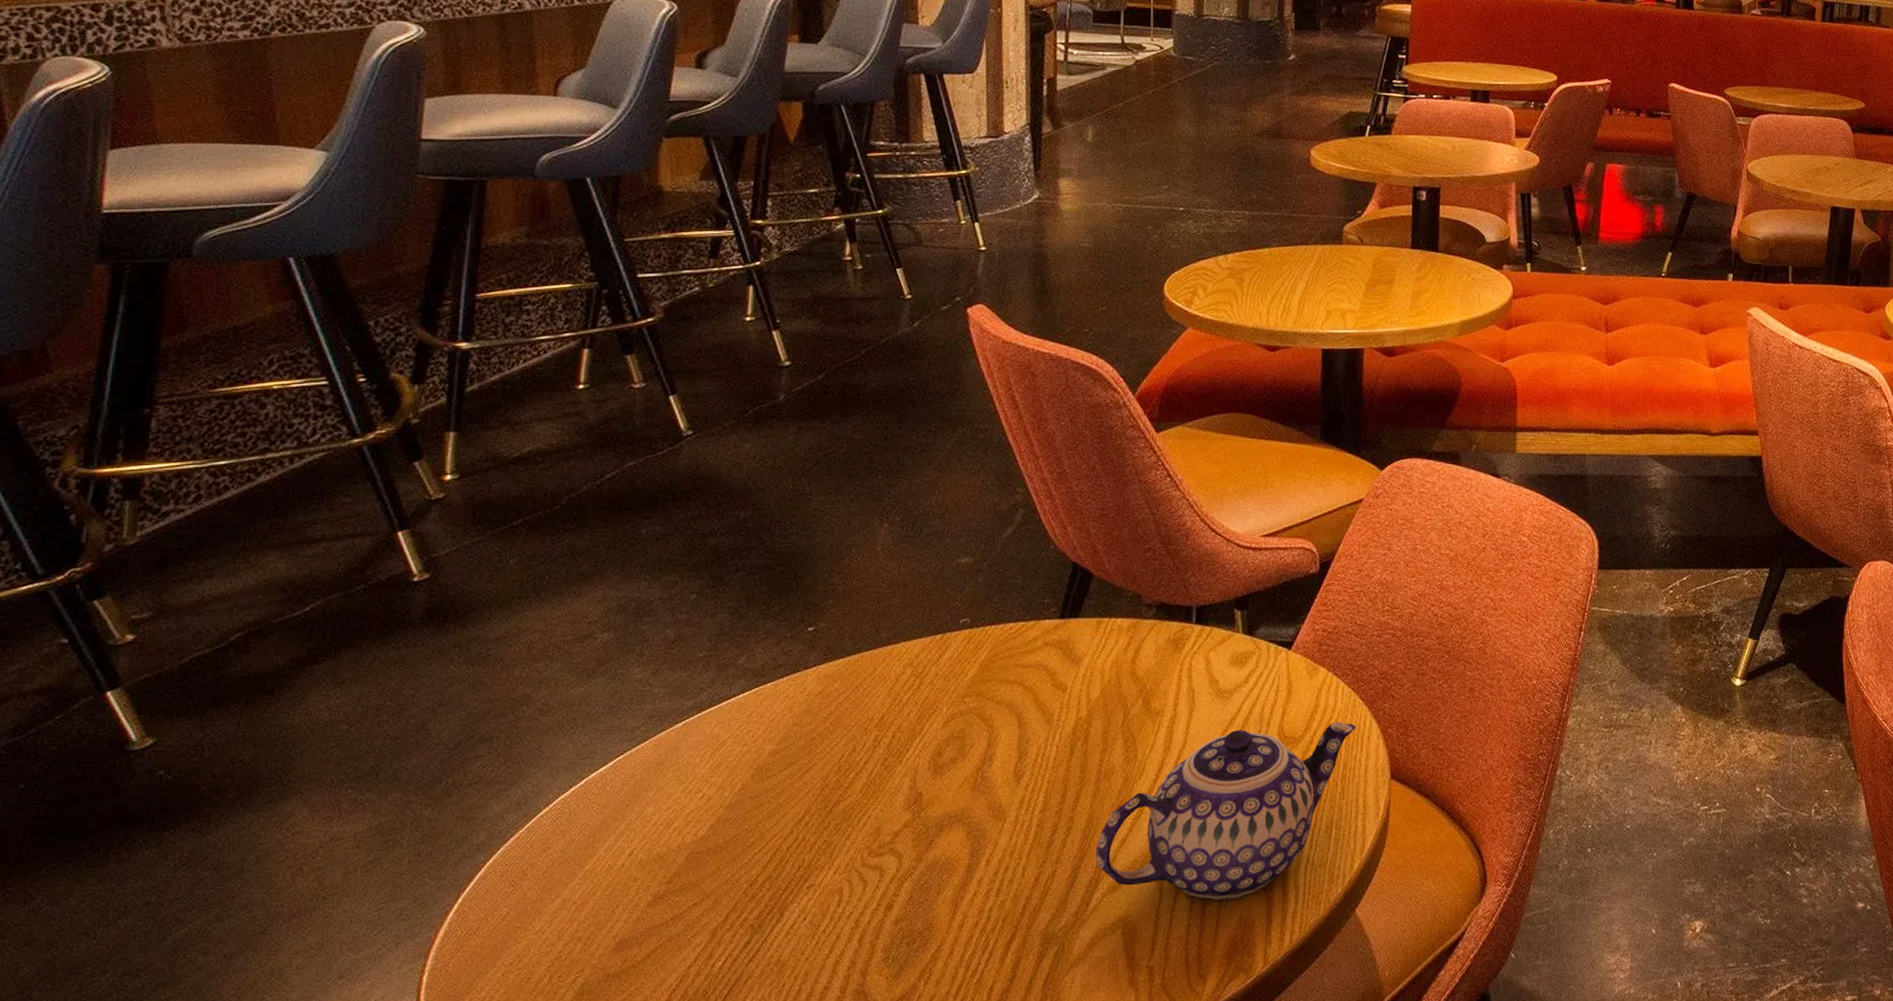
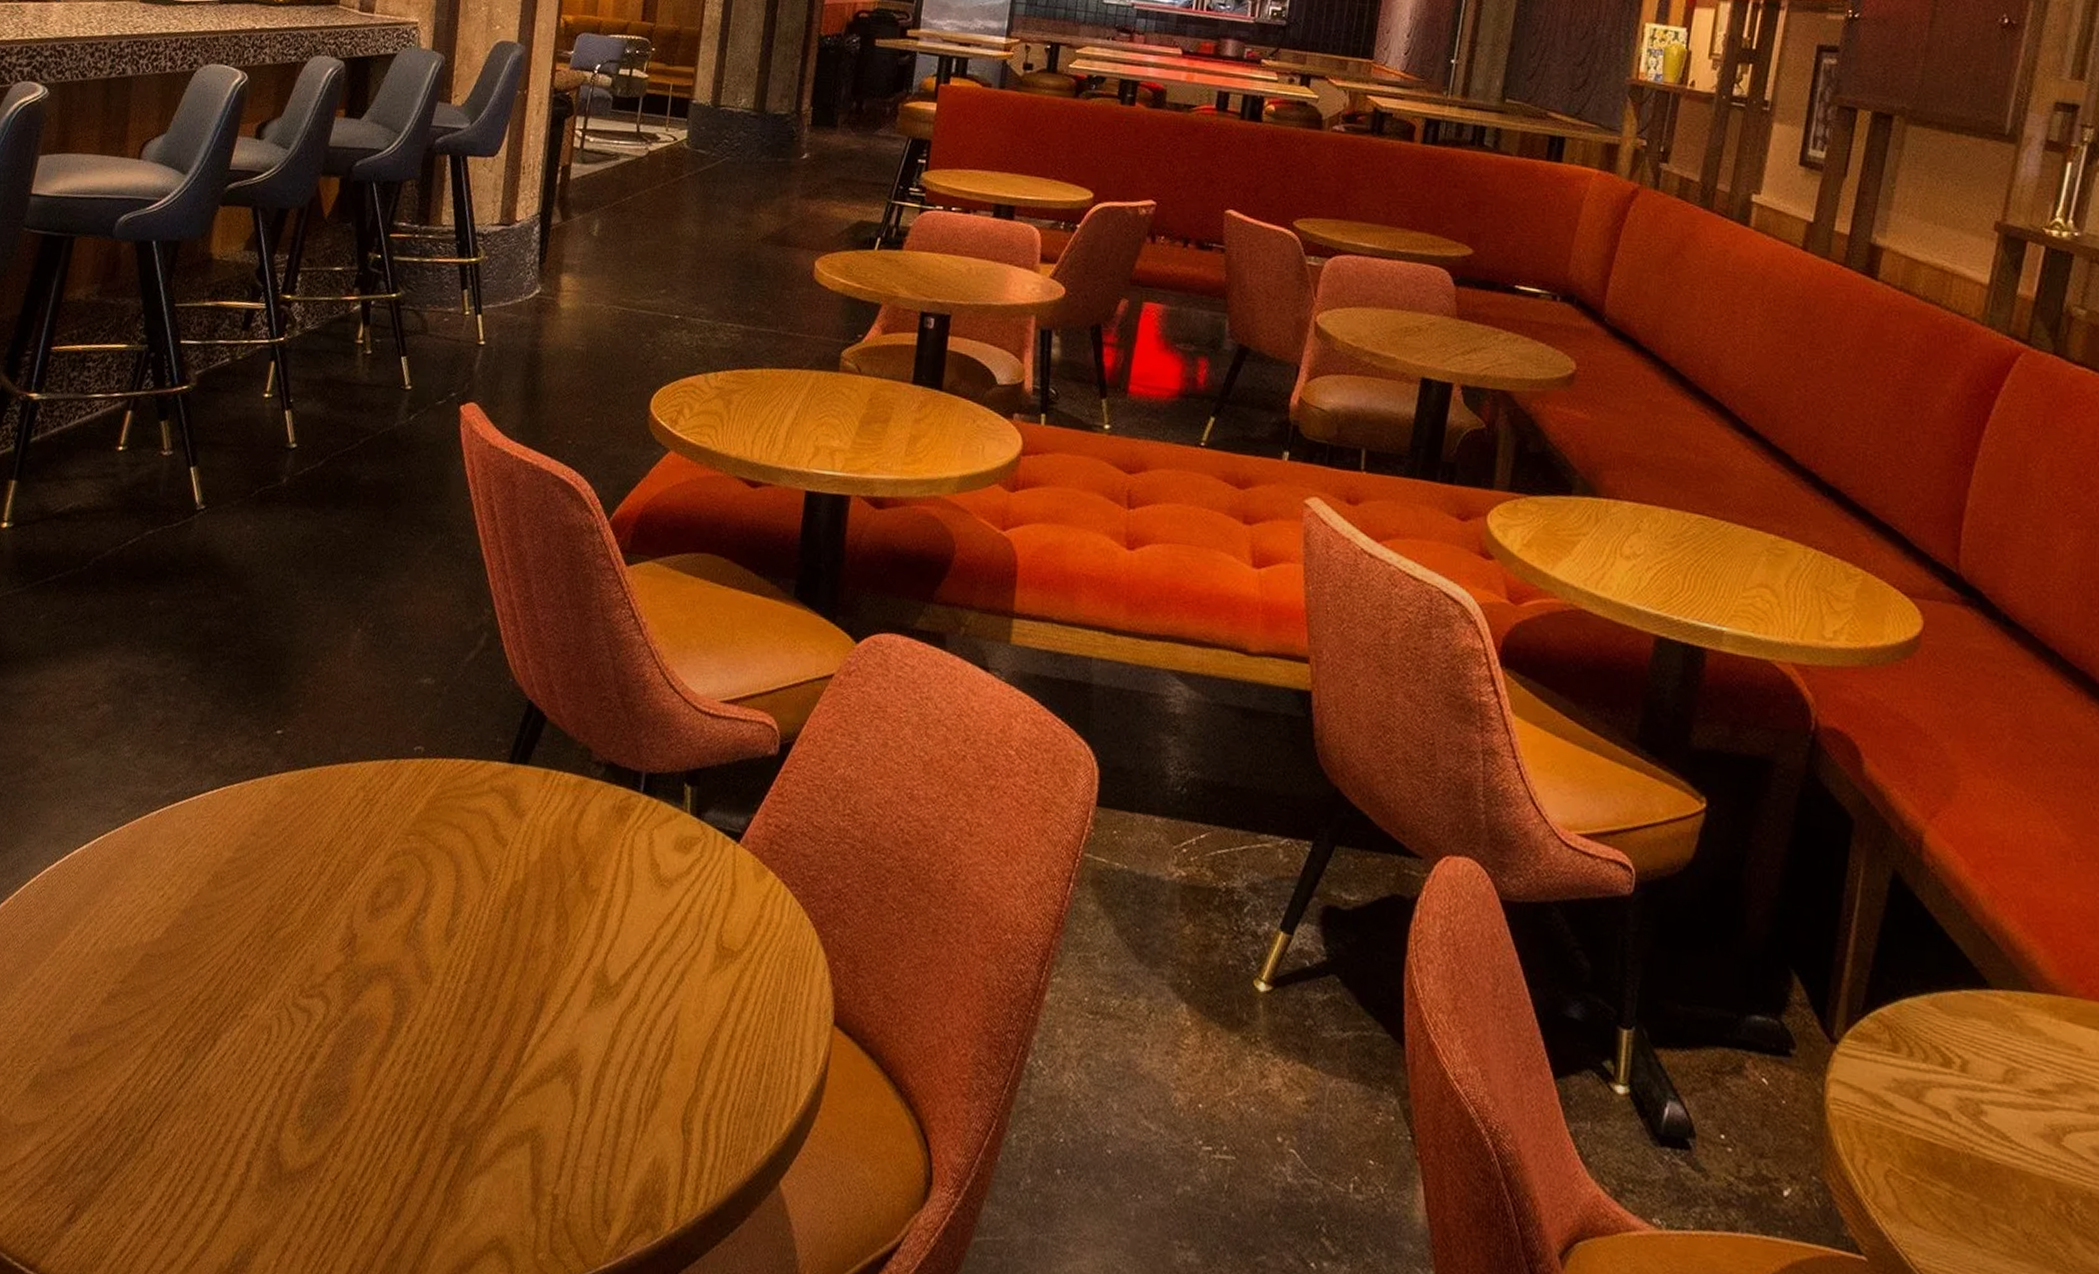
teapot: present [1096,722,1357,902] -> none [514,928,802,1136]

